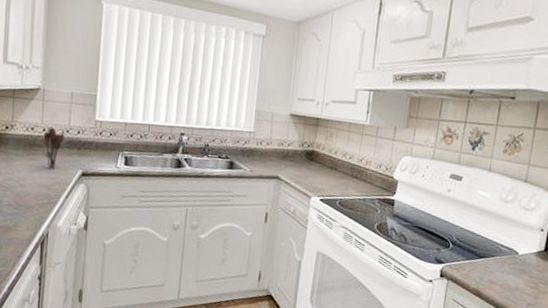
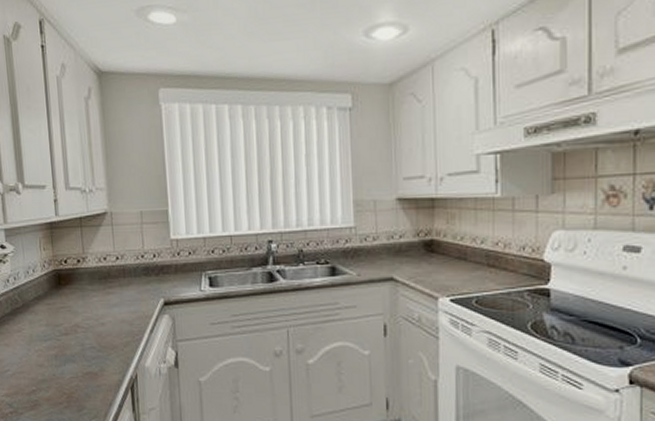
utensil holder: present [43,127,64,169] -> none [117,254,140,302]

